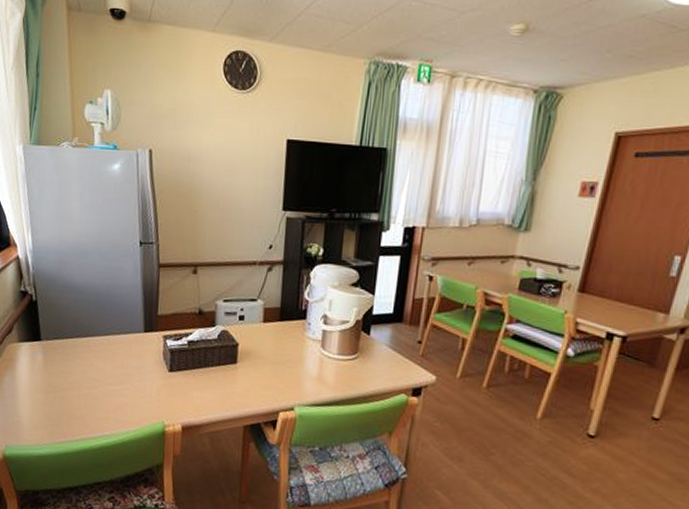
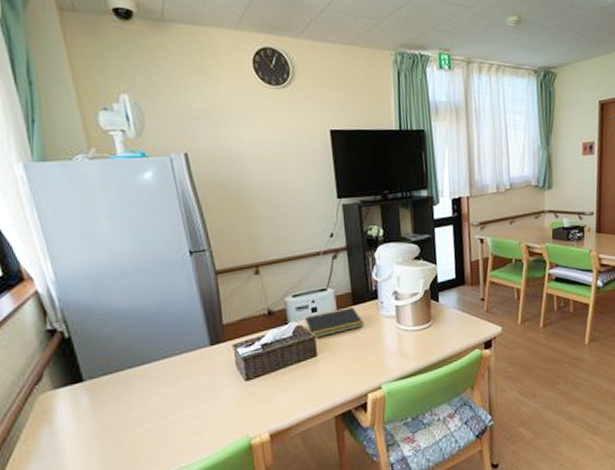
notepad: none [230,322,288,346] -> present [304,307,364,339]

